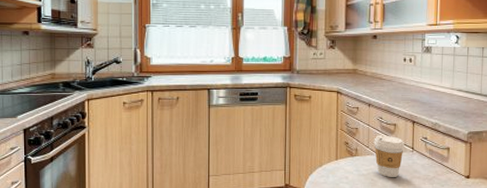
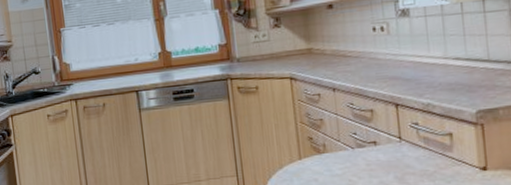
coffee cup: present [374,135,404,177] -> none [345,124,388,176]

